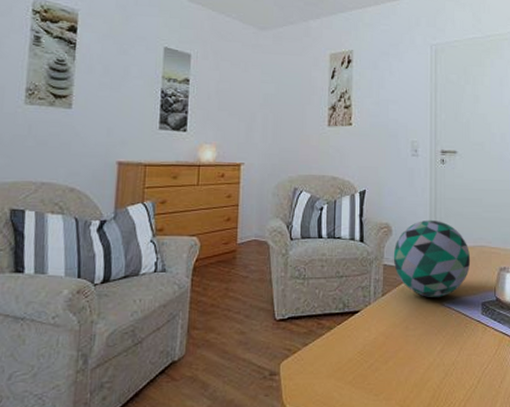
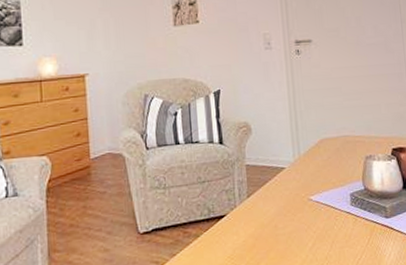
decorative ball: present [393,219,471,297] -> none [255,113,336,194]

